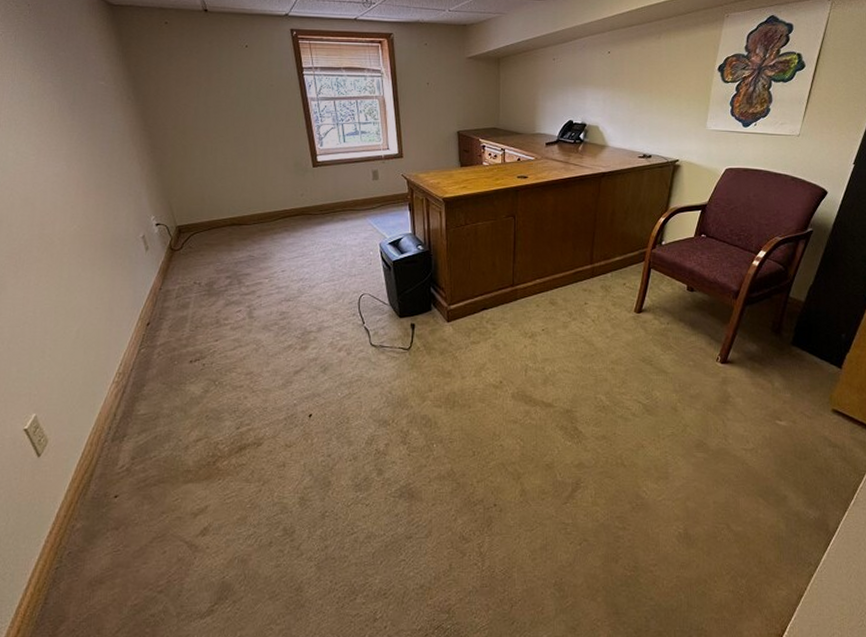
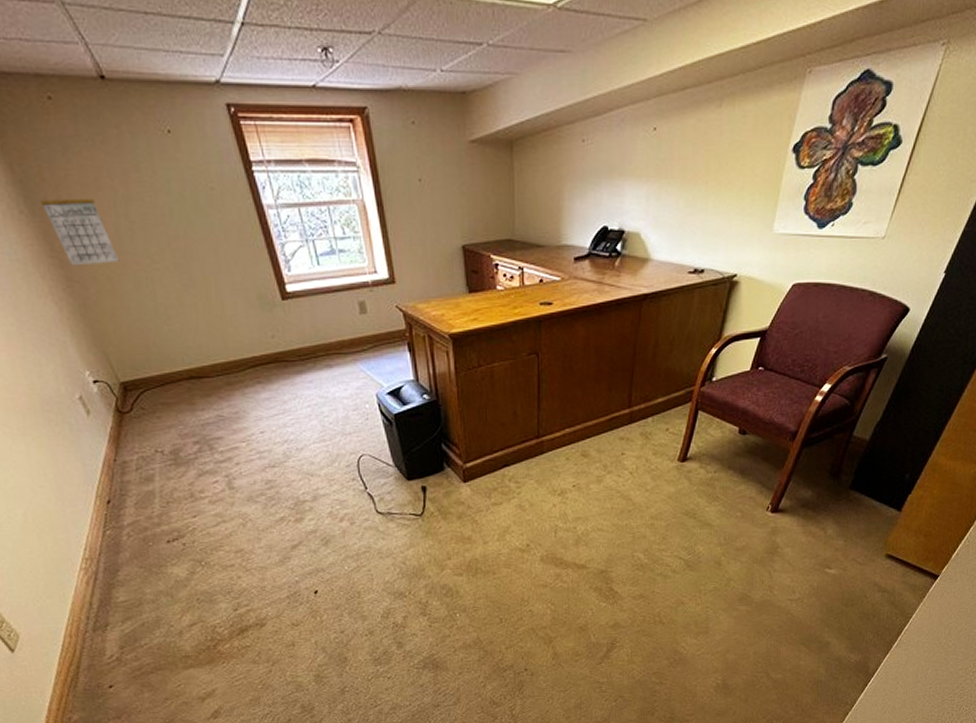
calendar: none [144,89,194,137] -> present [40,198,120,266]

